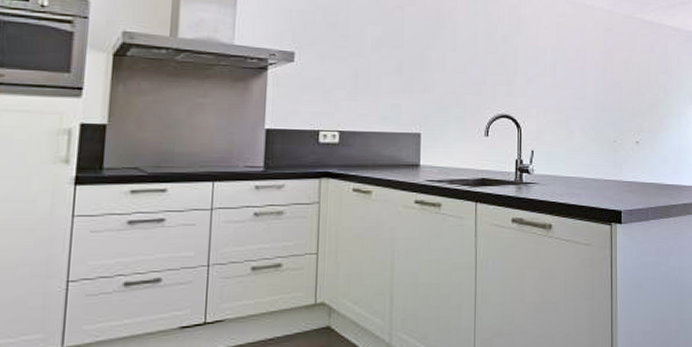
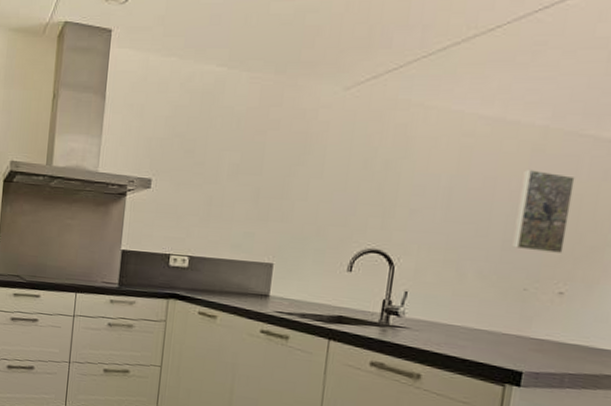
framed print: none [602,44,634,110] -> present [512,170,575,253]

